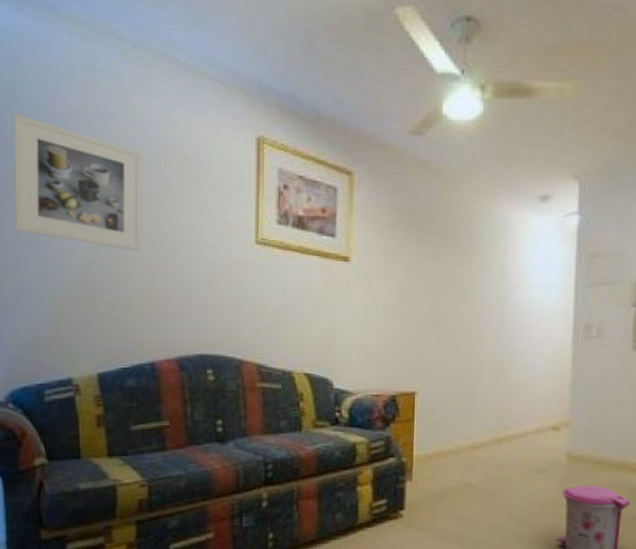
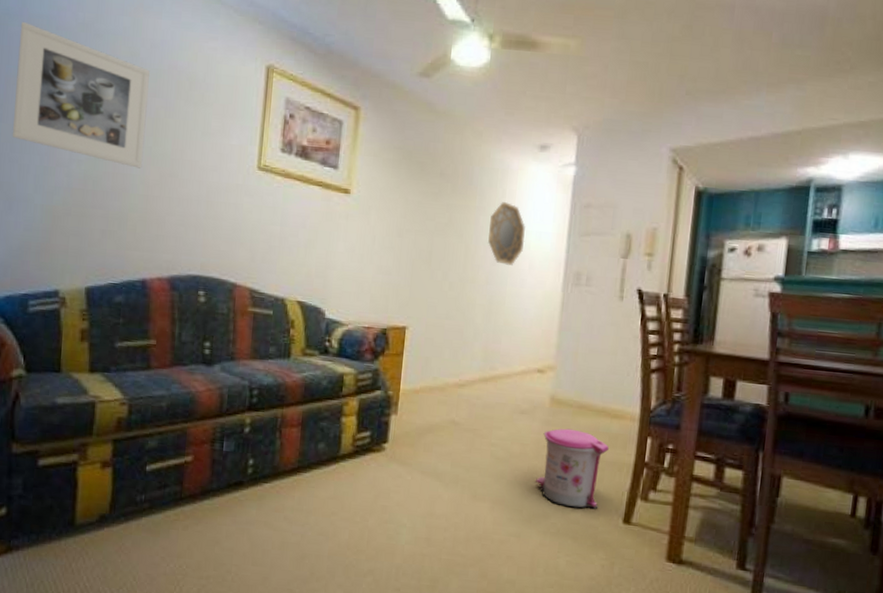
home mirror: none [493,258,531,322] -> present [488,202,525,265]

